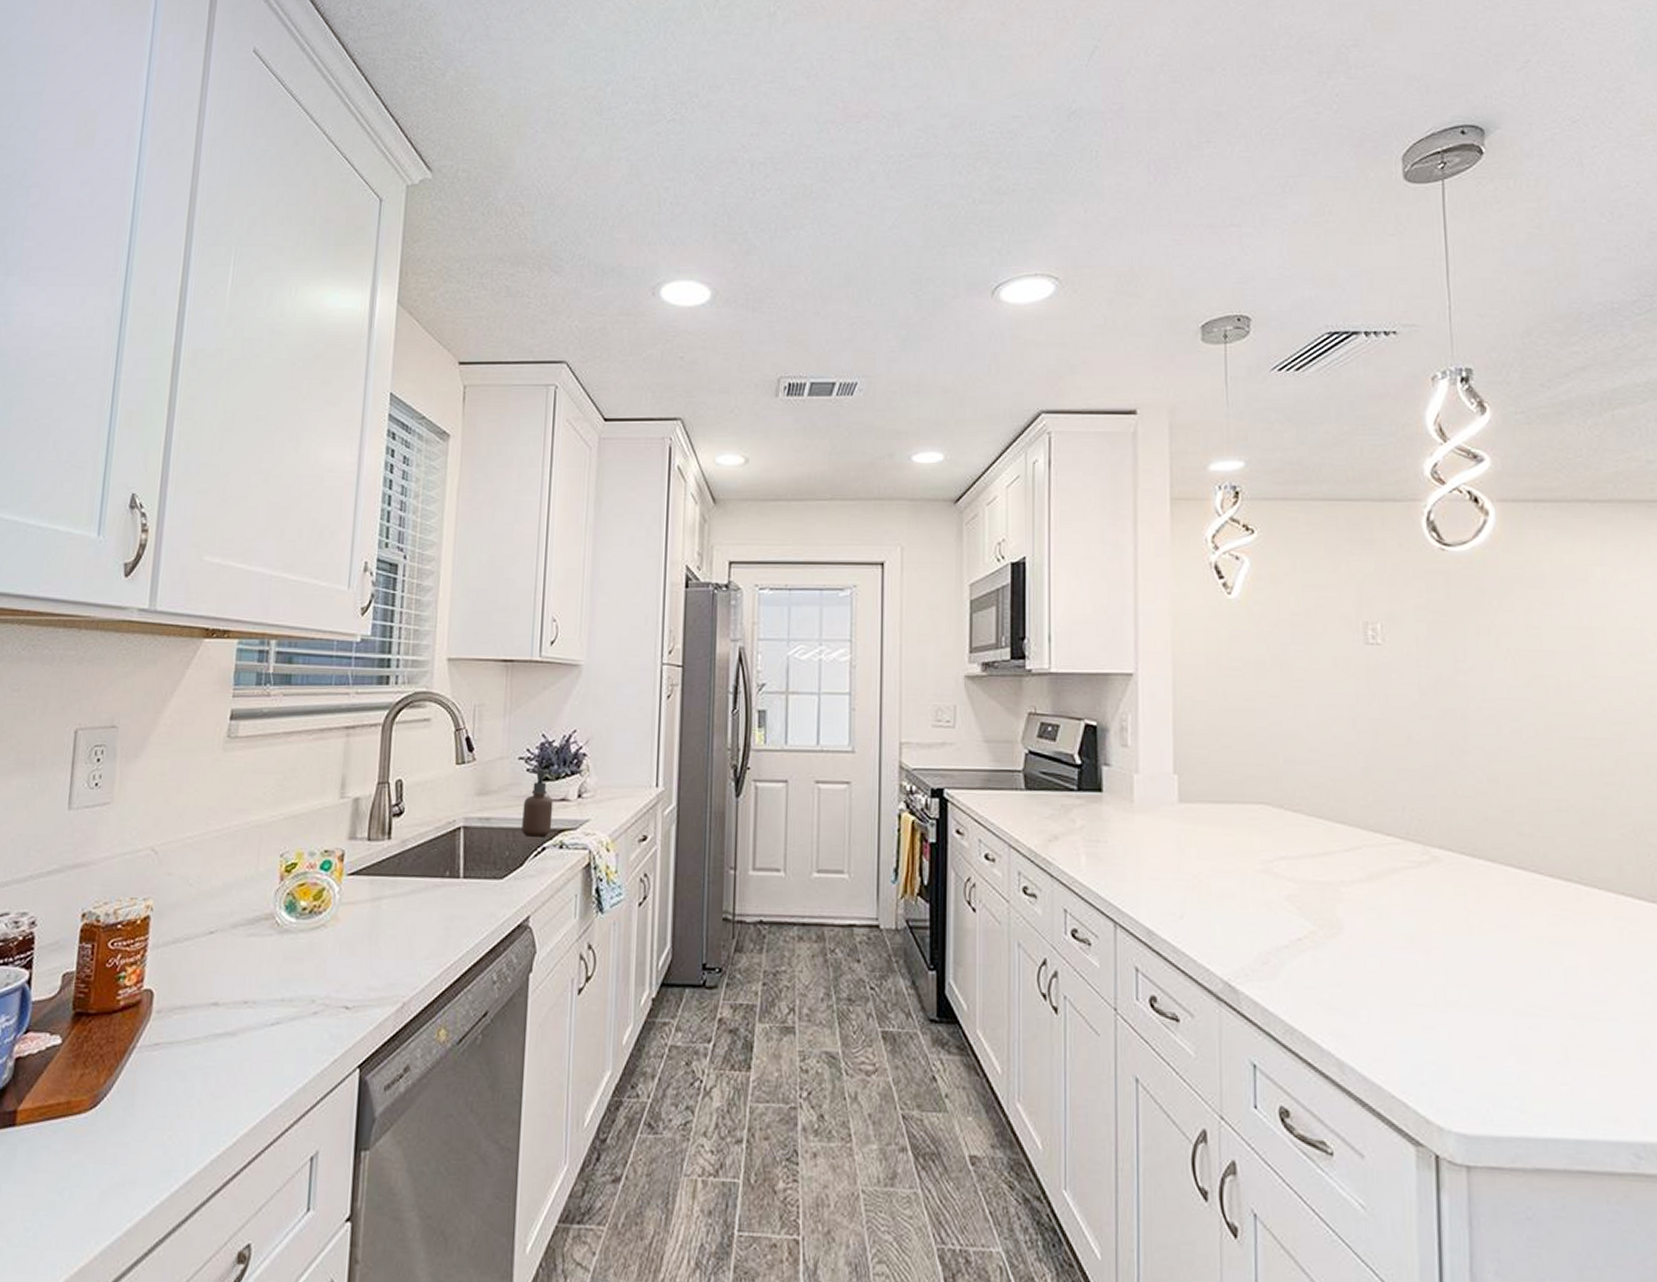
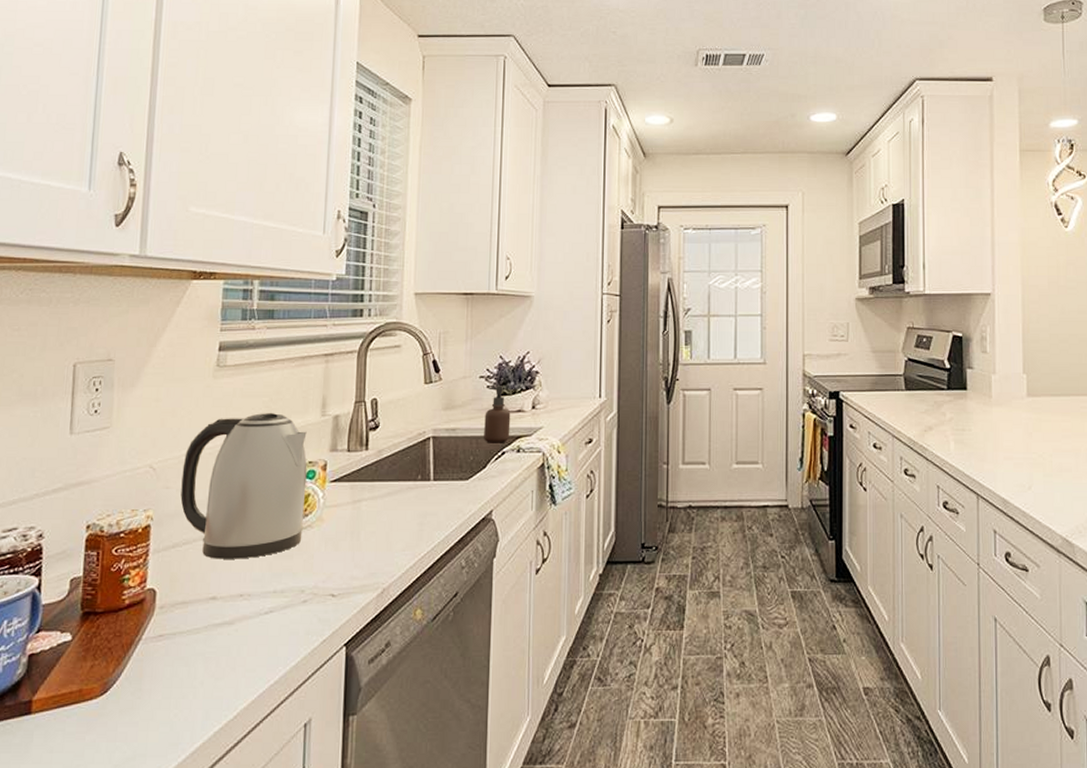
kettle: none [183,792,323,960] -> present [180,413,307,559]

